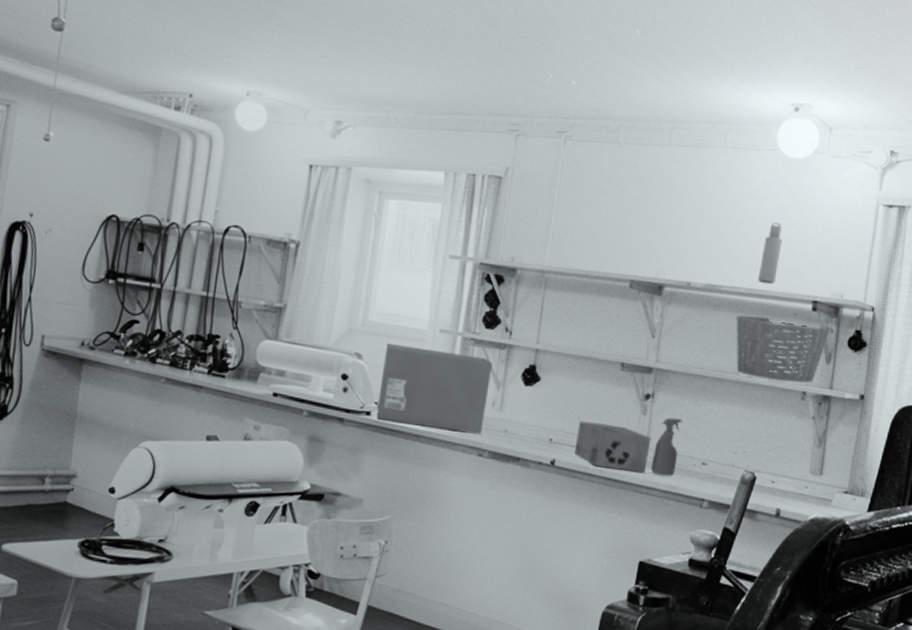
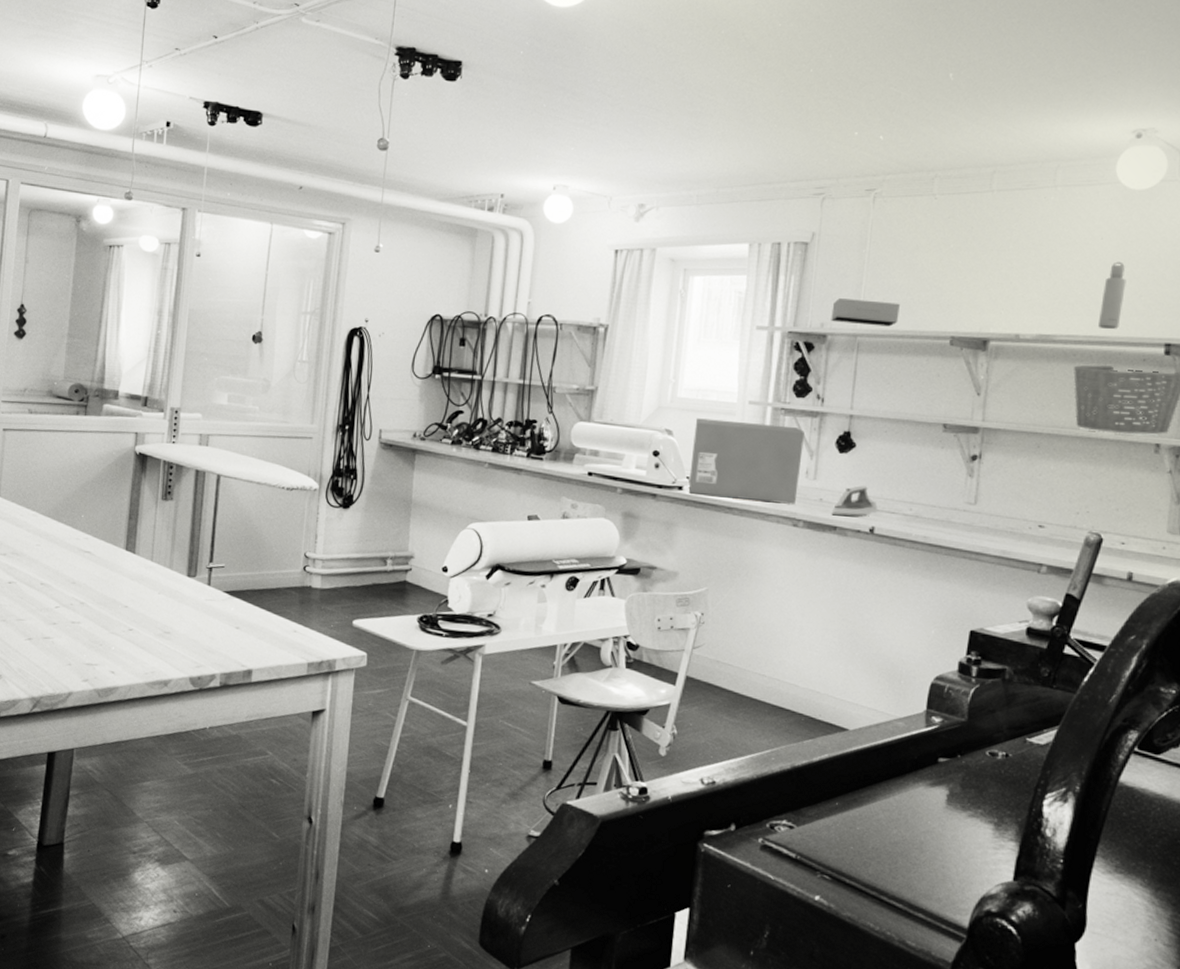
iron: none [515,418,559,450] -> present [831,486,877,517]
box: none [521,234,586,266] -> present [831,298,900,327]
cardboard box: present [573,421,652,474] -> none [894,486,980,539]
spray bottle: present [650,417,683,477] -> none [980,479,1015,541]

